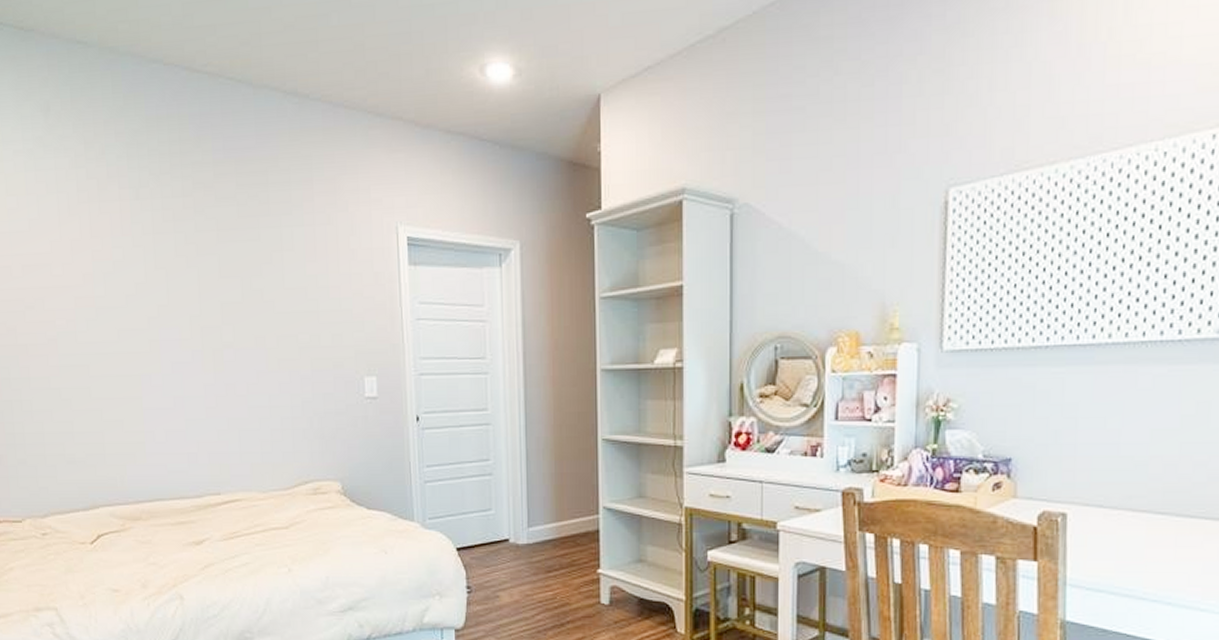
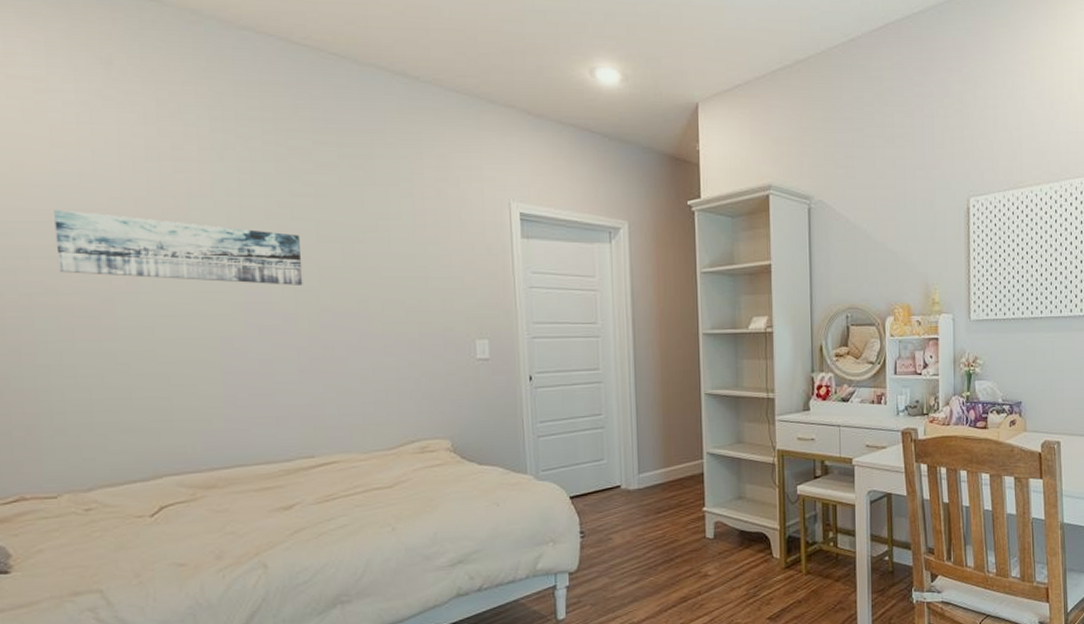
wall art: none [11,254,208,322] -> present [54,208,303,285]

